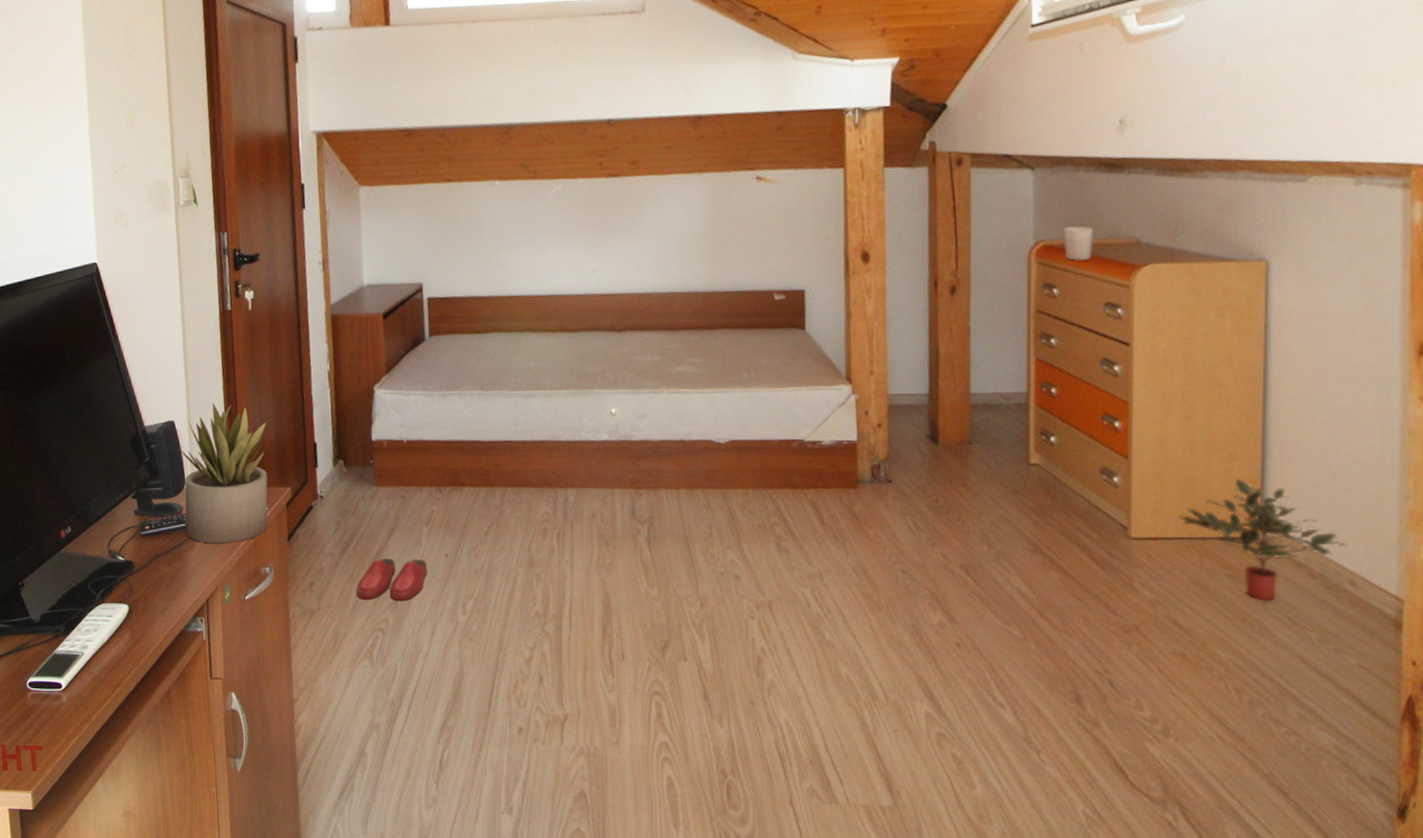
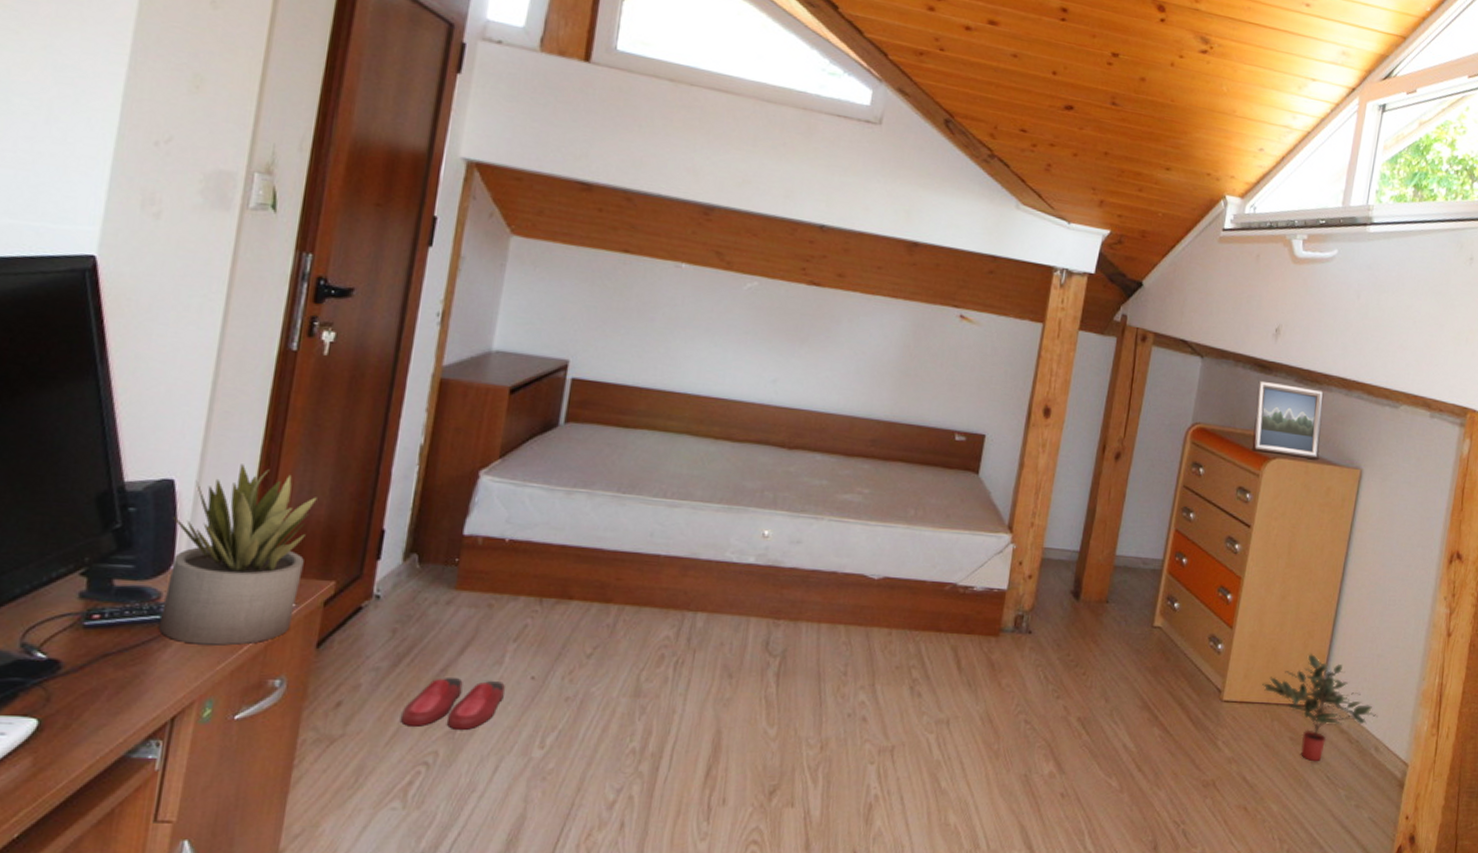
candle holder: present [1064,226,1094,261] -> none [1214,414,1240,447]
picture frame: none [1108,178,1205,261] -> present [1252,380,1324,460]

